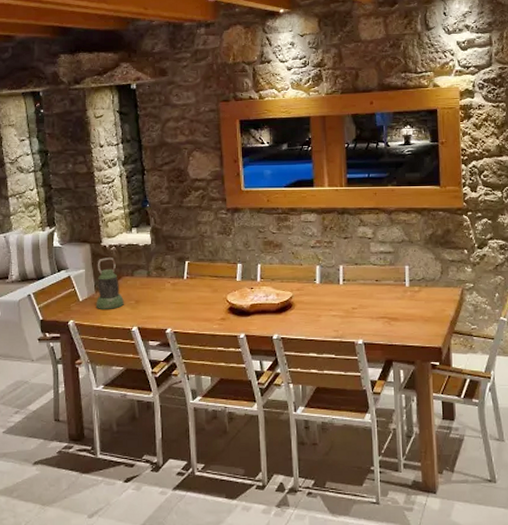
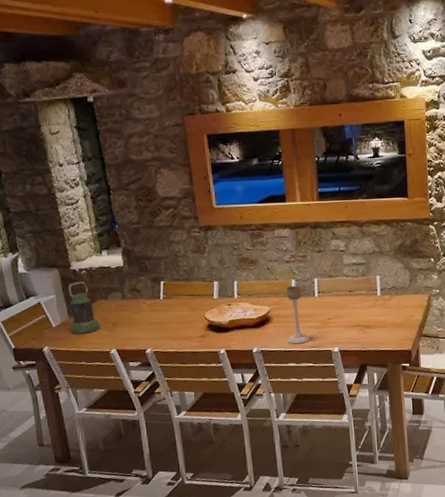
candle holder: none [308,271,333,333] -> present [286,285,310,344]

